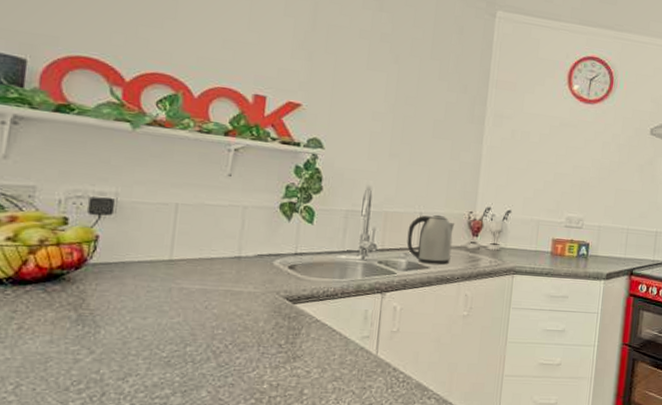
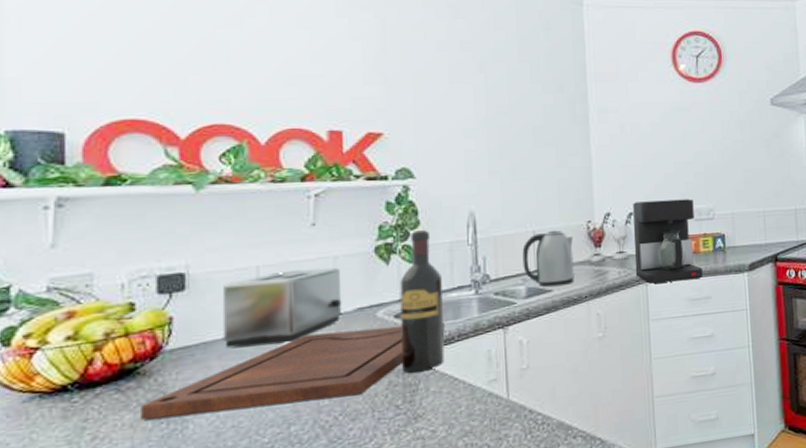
cutting board: none [61,270,331,329] -> present [141,323,445,420]
toaster: none [139,212,247,274] -> present [222,268,342,348]
wine bottle: none [289,195,336,319] -> present [400,230,445,373]
coffee maker: none [504,202,566,279] -> present [633,199,703,284]

